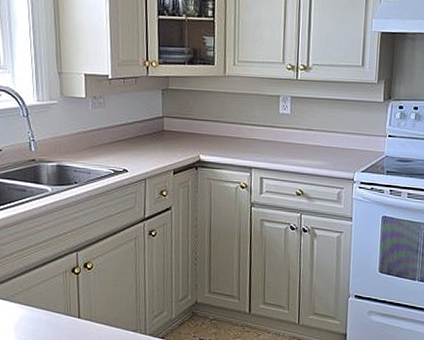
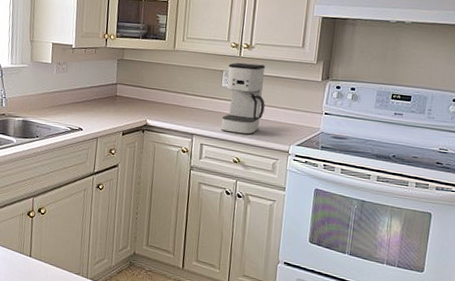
coffee maker: none [281,85,326,164] -> present [221,62,266,135]

